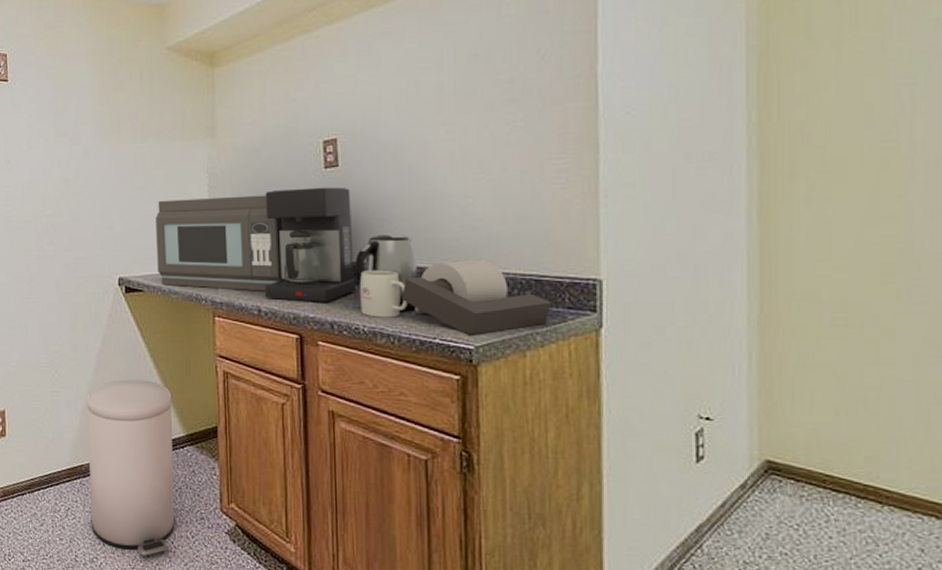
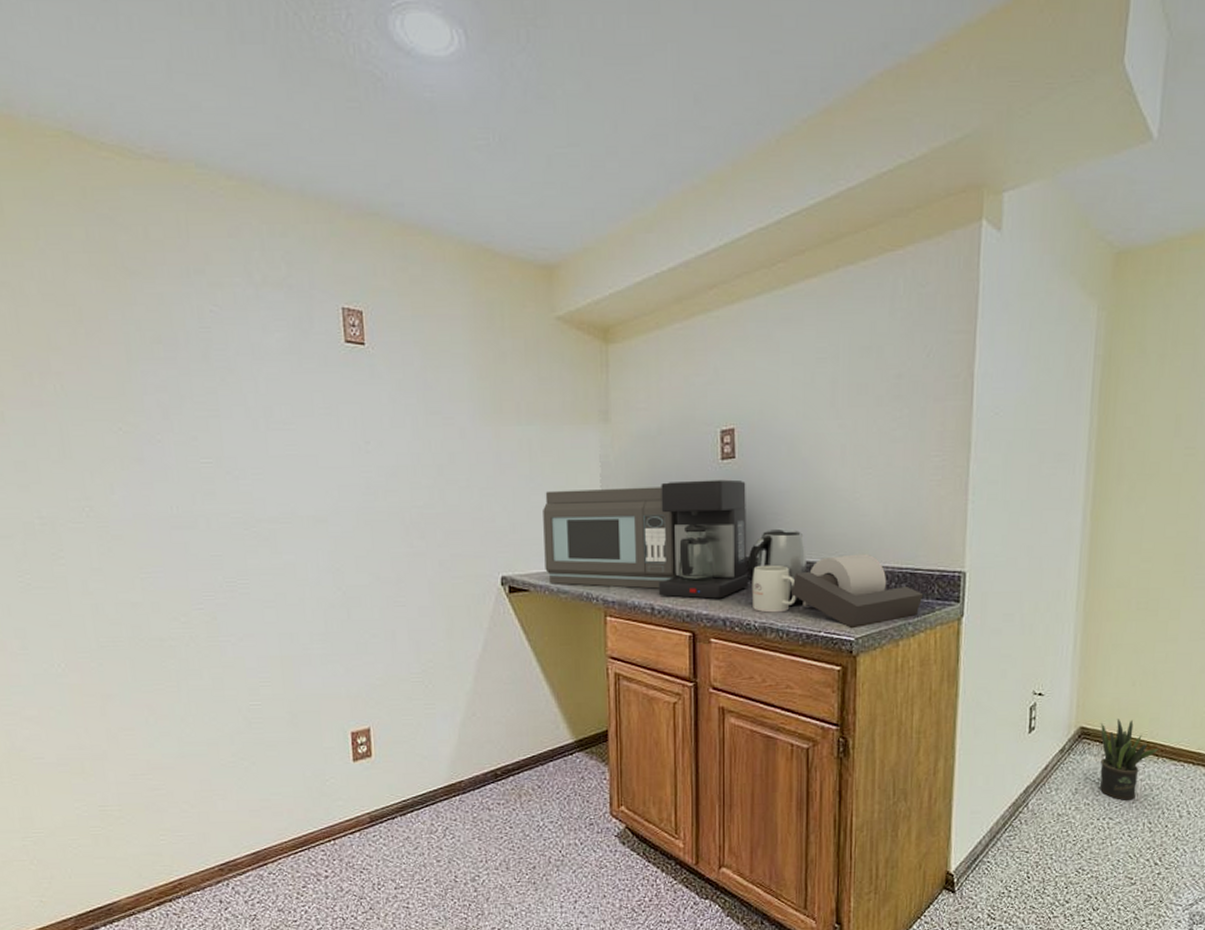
pedal bin: present [87,379,175,557] -> none [466,686,563,869]
potted plant: none [793,454,882,555] -> present [1099,719,1158,800]

